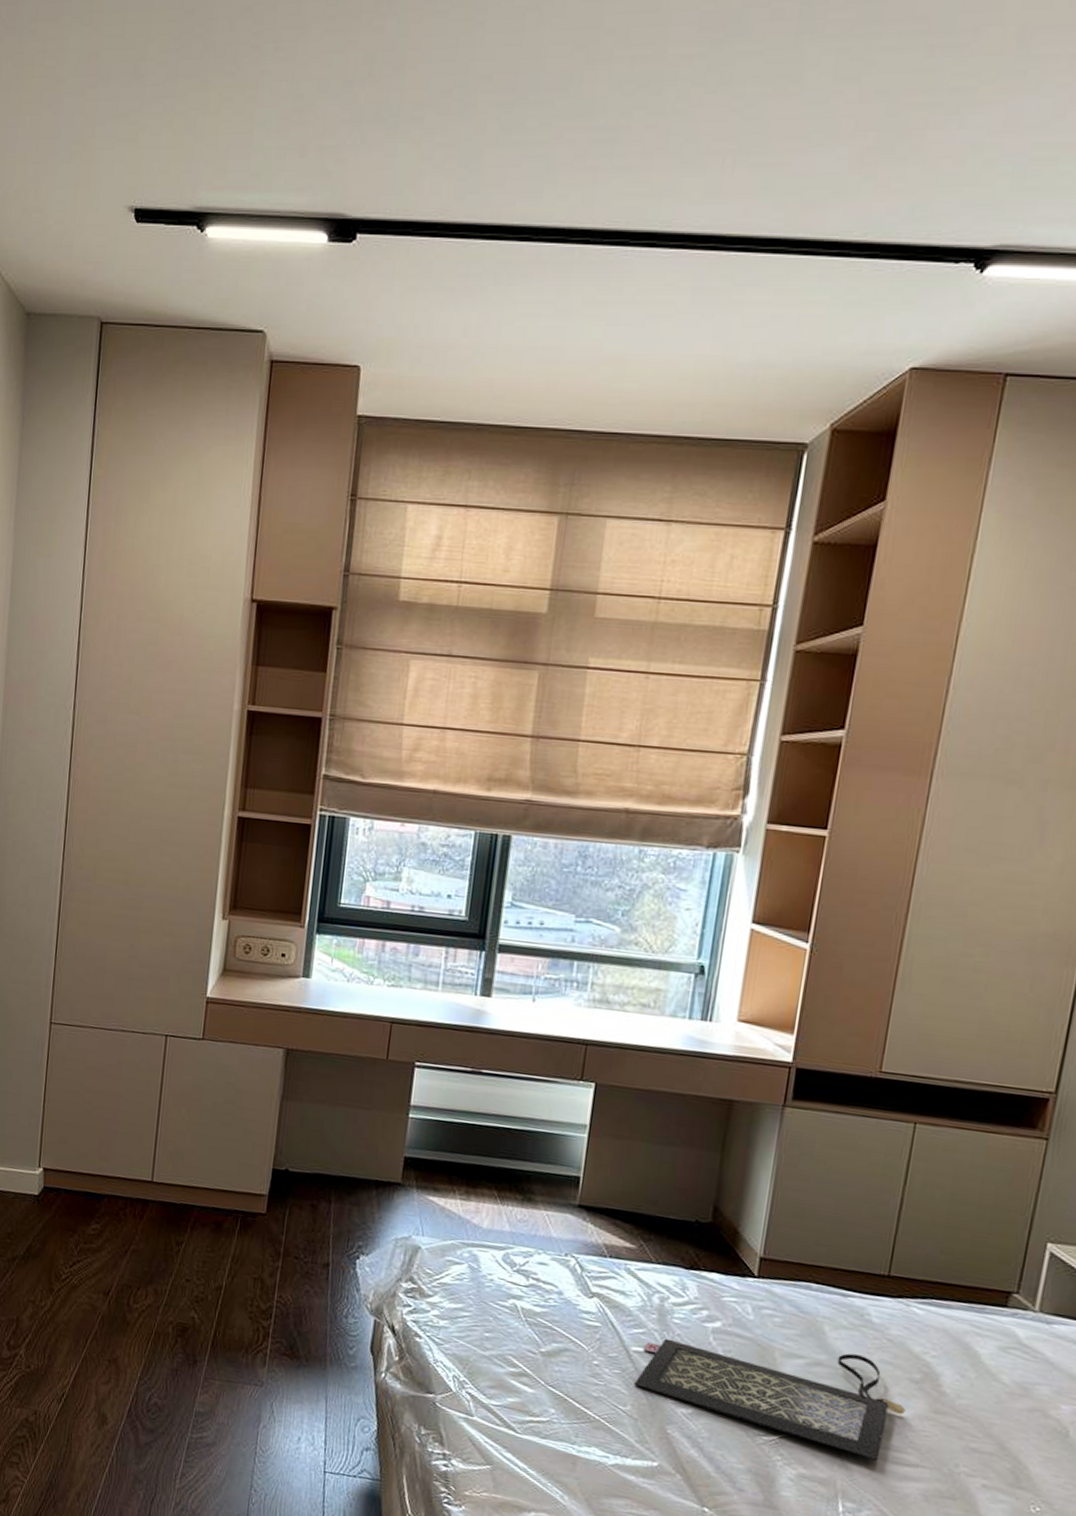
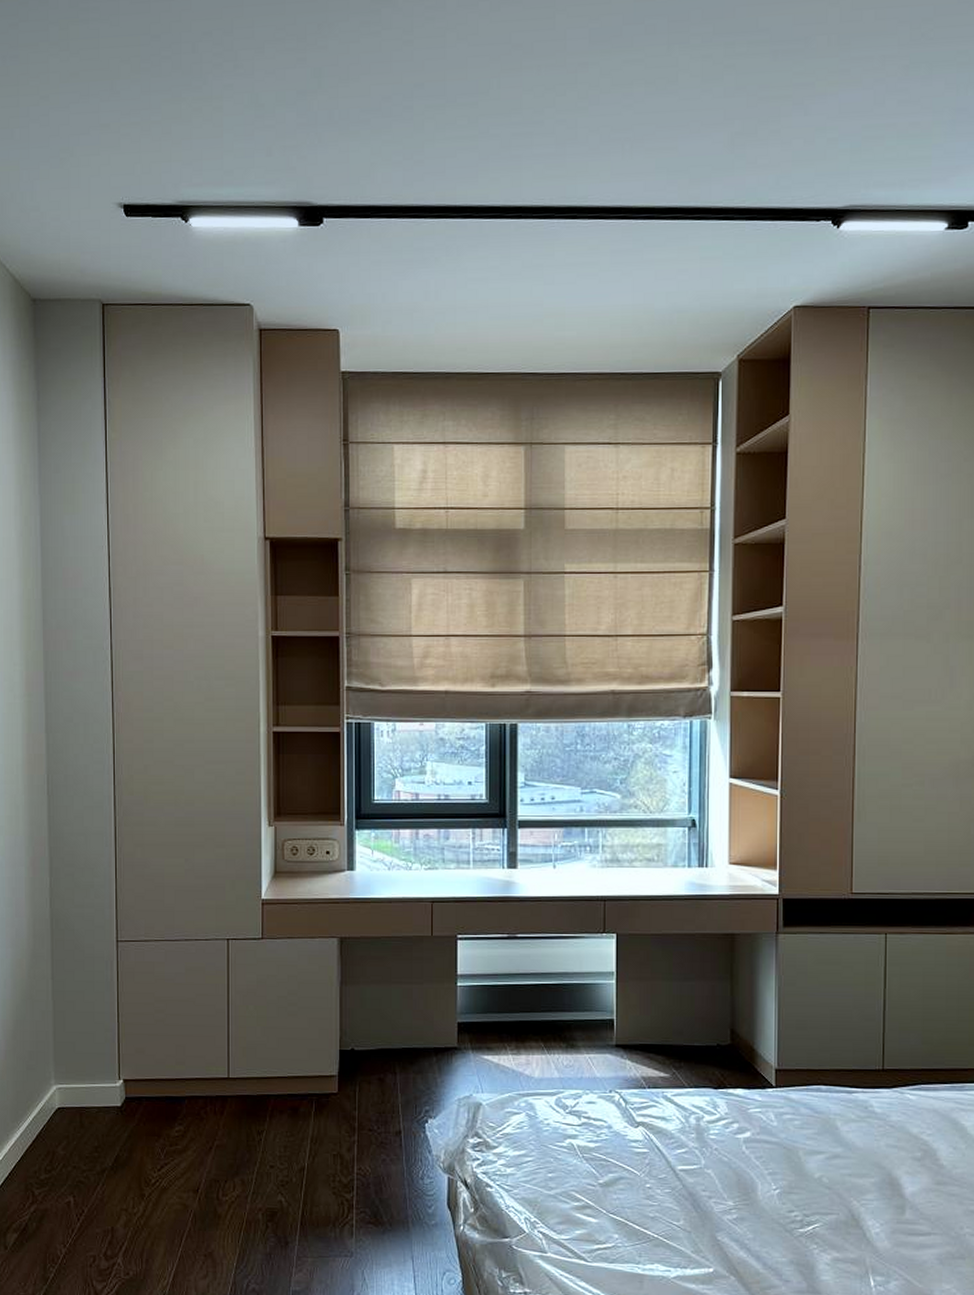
clutch bag: present [634,1338,906,1461] -> none [684,1142,913,1235]

